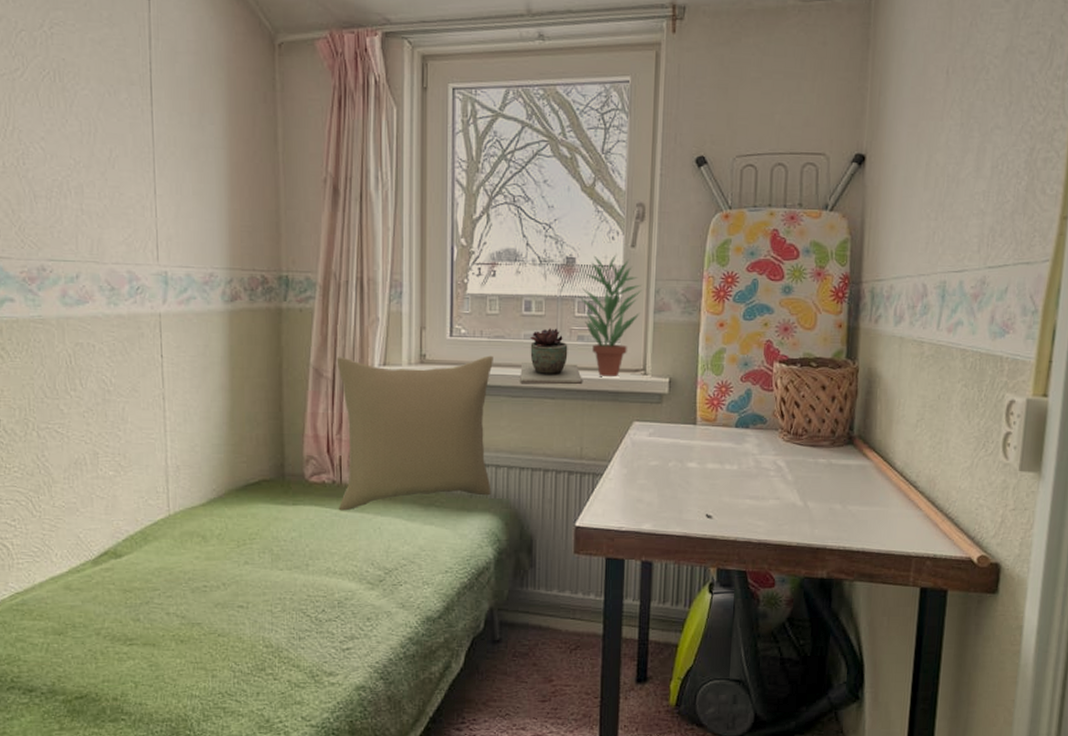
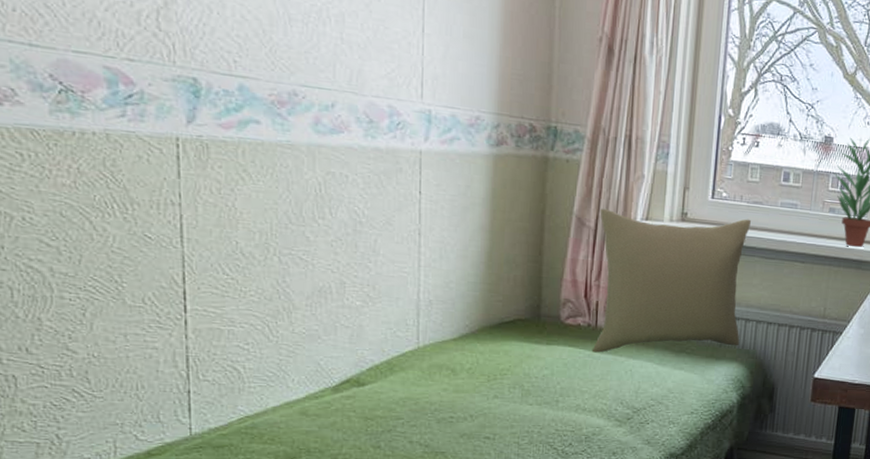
succulent plant: present [520,328,582,384] -> none [774,199,831,251]

